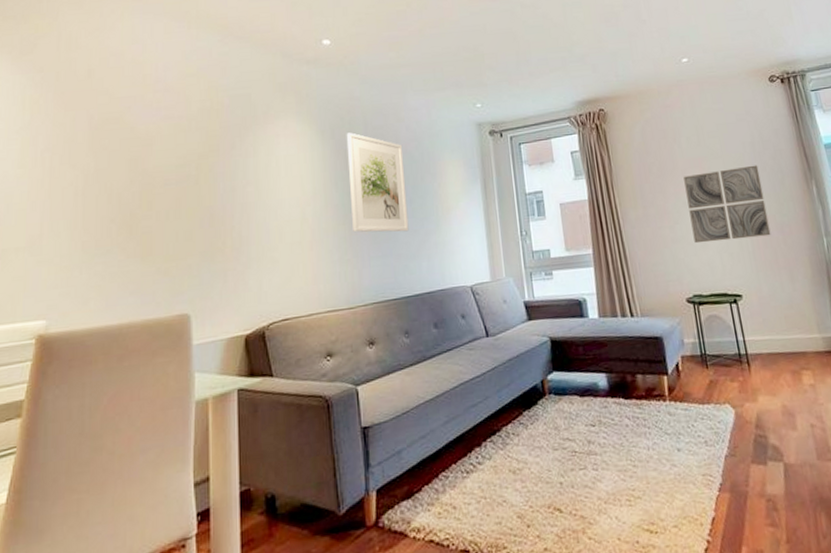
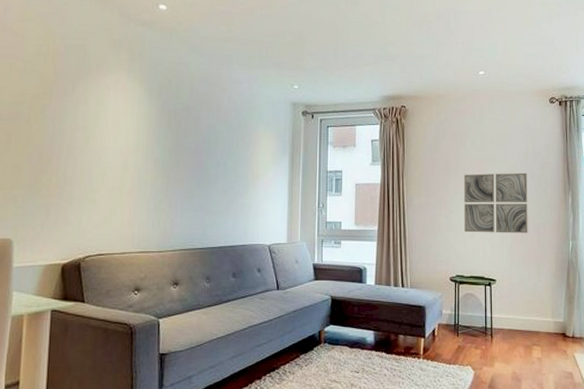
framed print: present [346,132,409,233] -> none [170,95,223,191]

